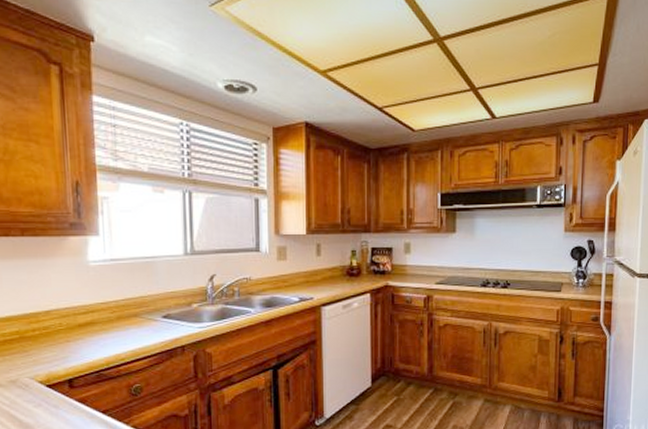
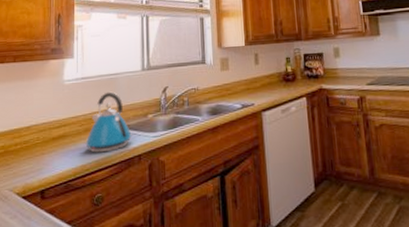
kettle: none [119,276,174,342] -> present [85,91,132,153]

